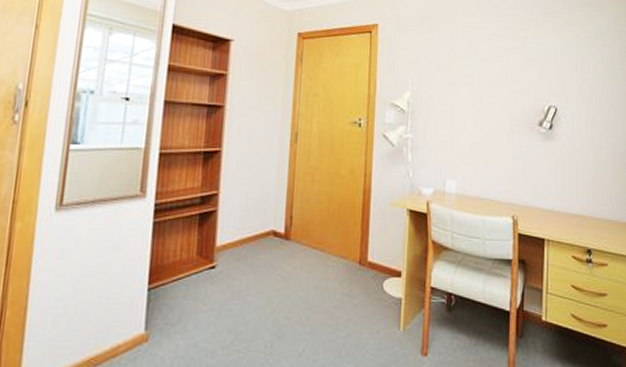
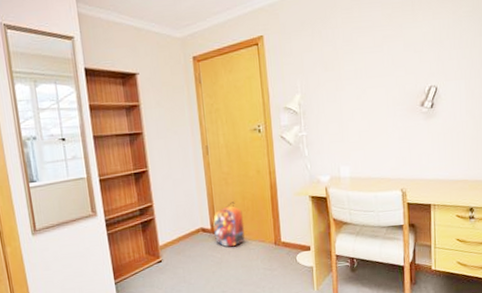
backpack: none [286,203,326,259] -> present [213,201,245,247]

